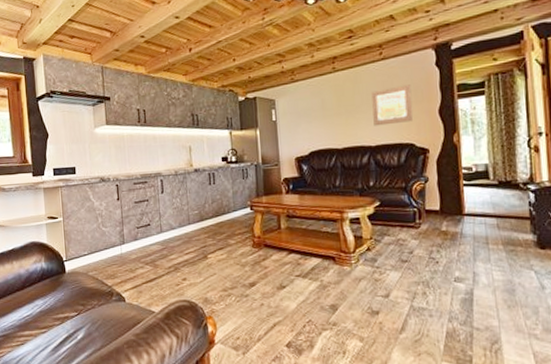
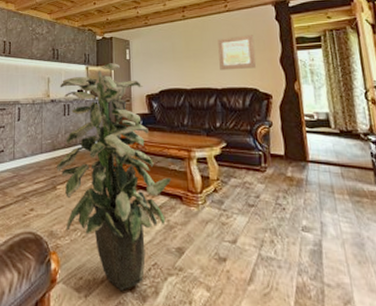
indoor plant: none [202,125,324,346] -> present [57,63,172,291]

